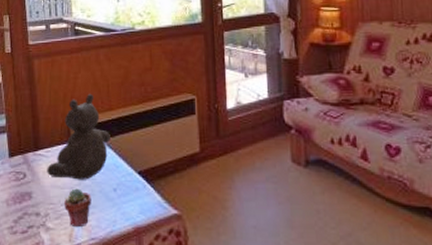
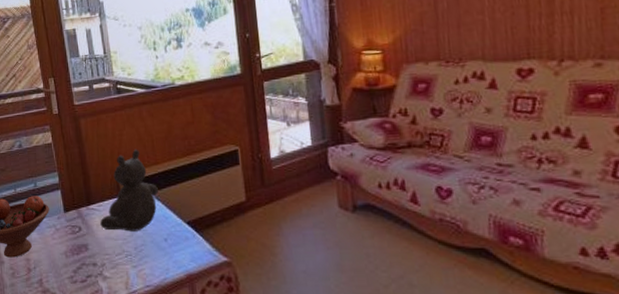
potted succulent: present [64,188,92,228] -> none [119,239,144,276]

